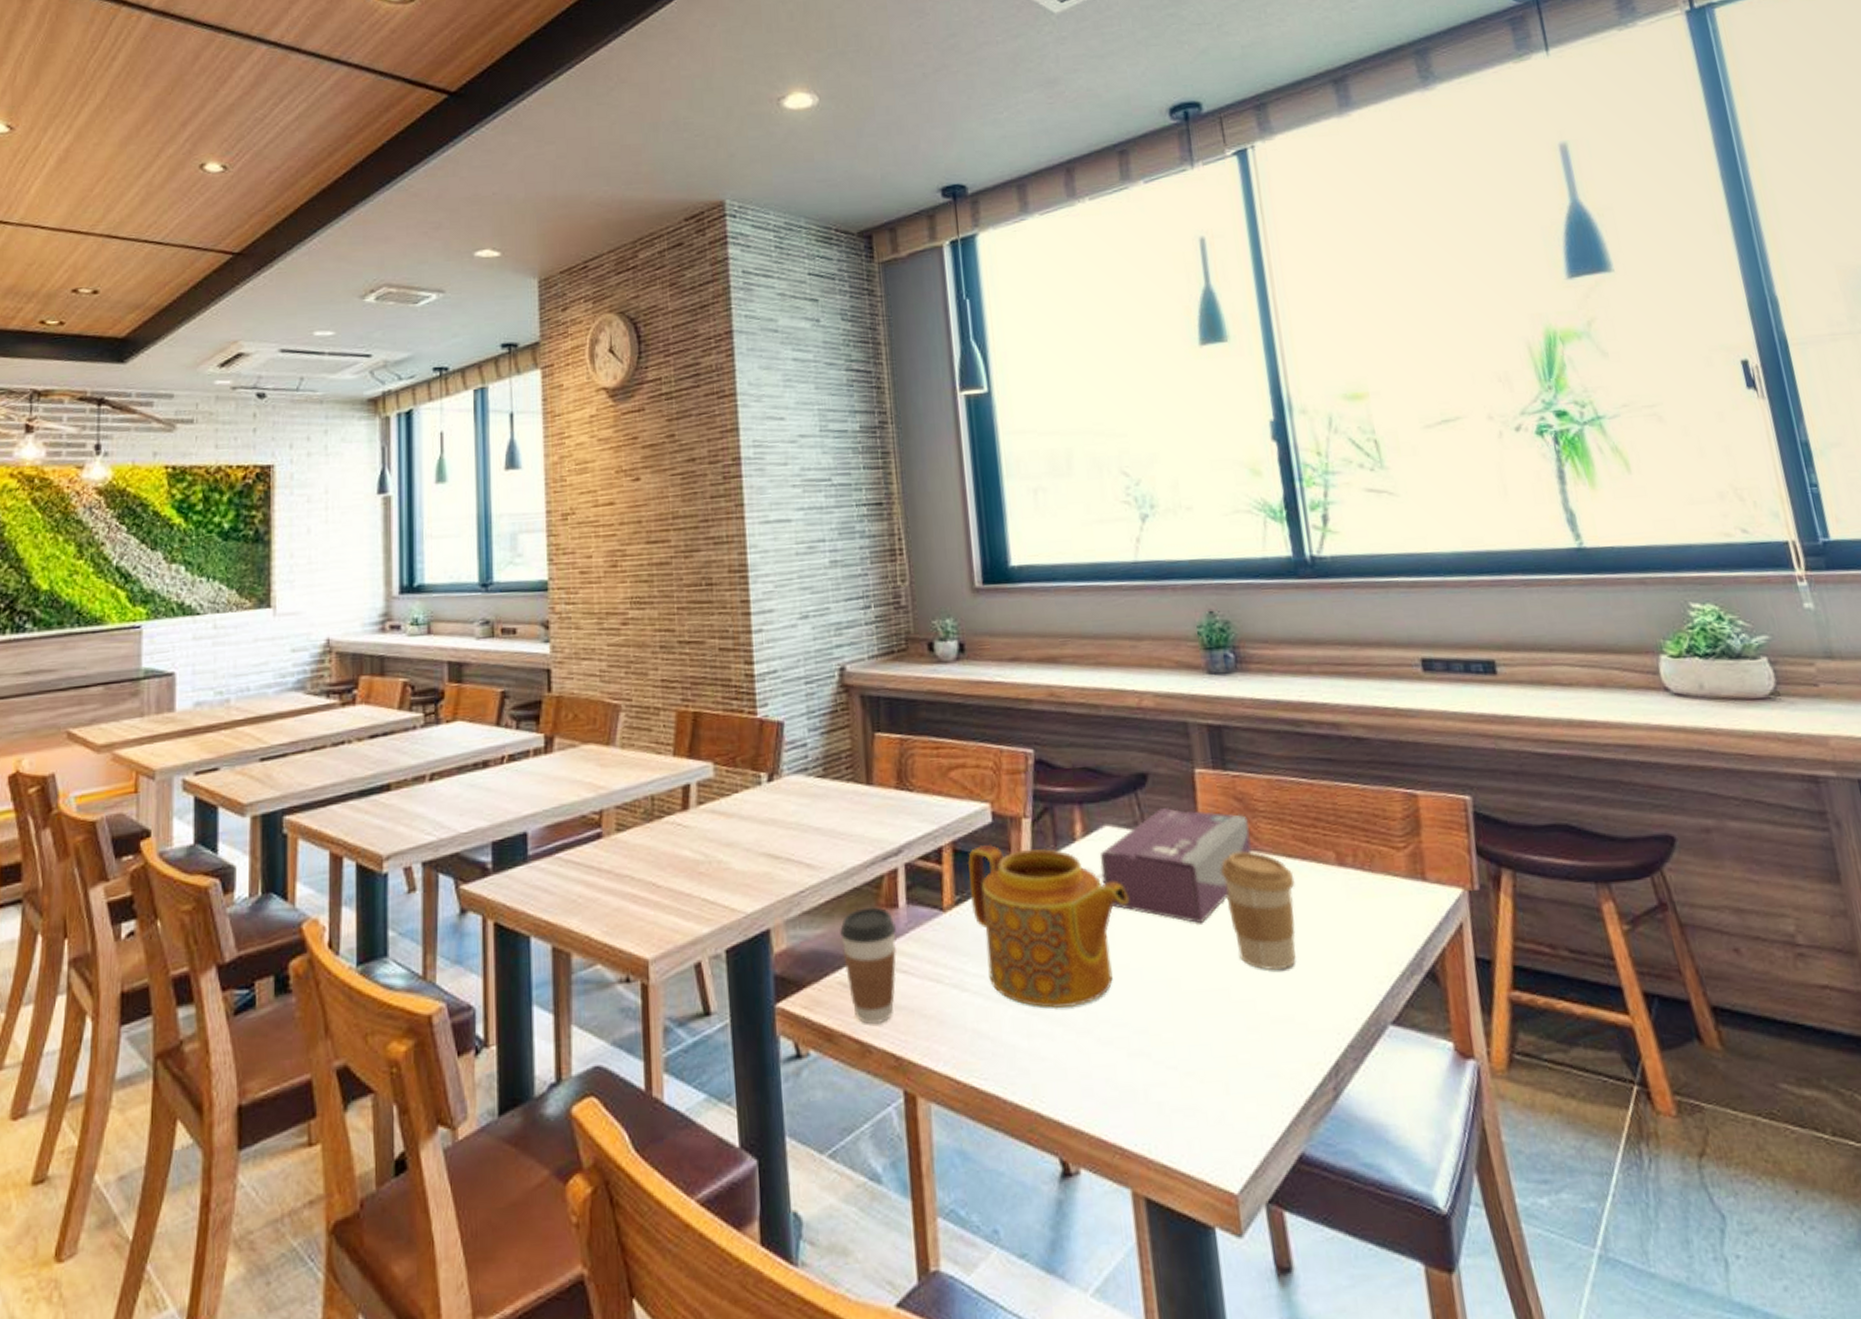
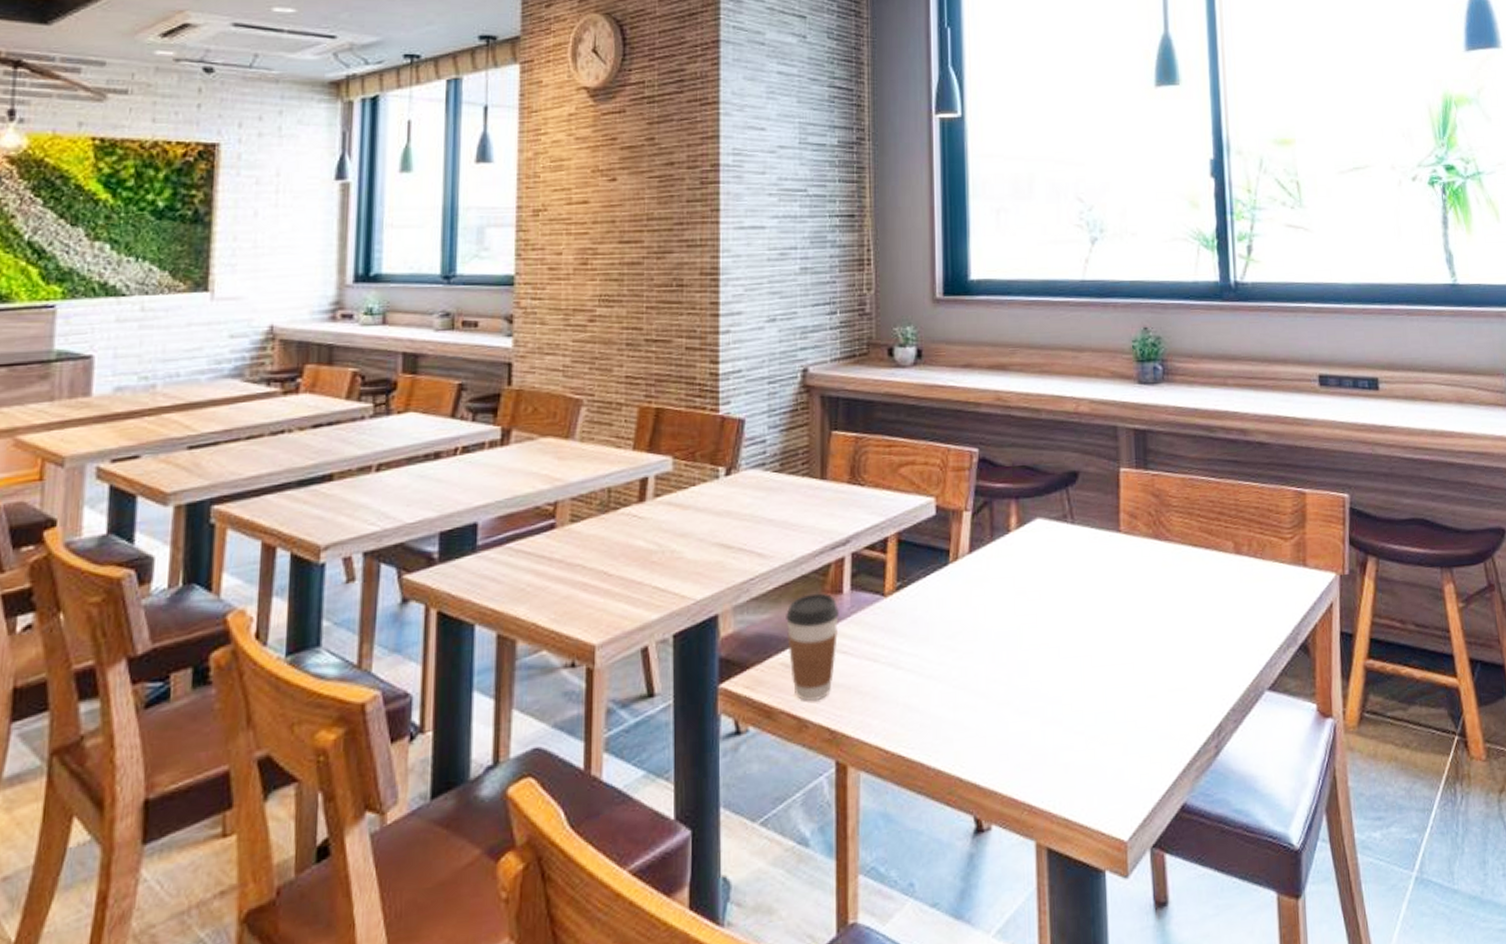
teapot: present [967,844,1129,1010] -> none [910,534,1053,684]
tissue box: present [1099,808,1252,924] -> none [1030,503,1163,606]
coffee cup: present [1221,851,1296,970] -> none [1136,541,1198,645]

